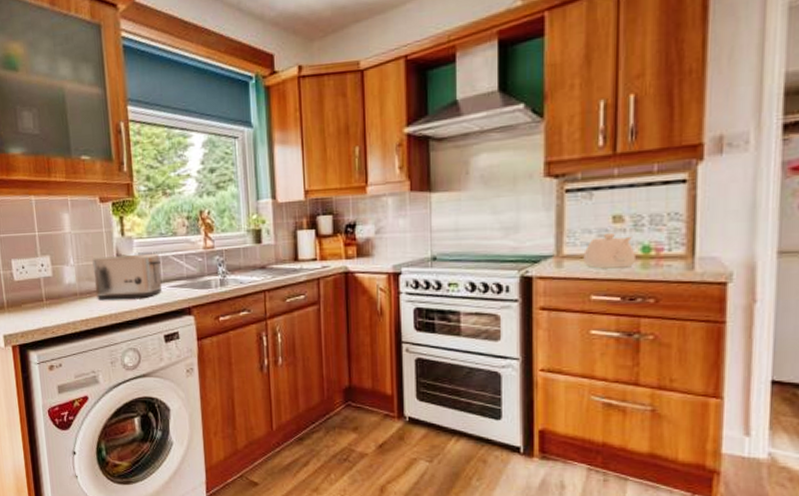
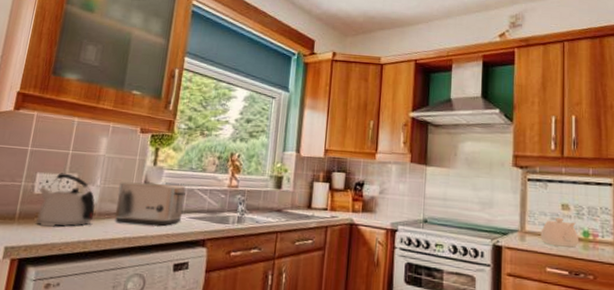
kettle: none [17,256,76,312] -> present [36,173,95,227]

